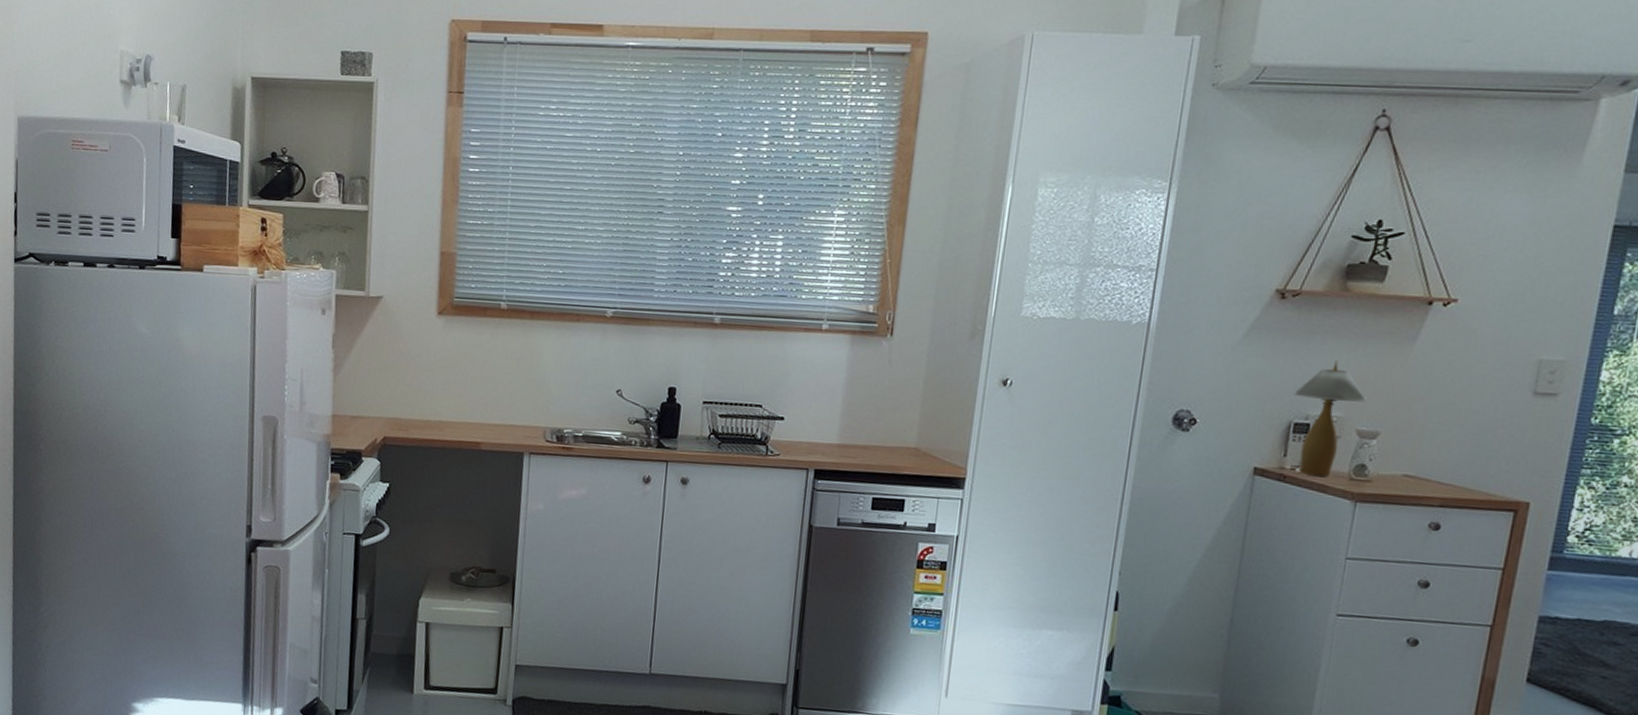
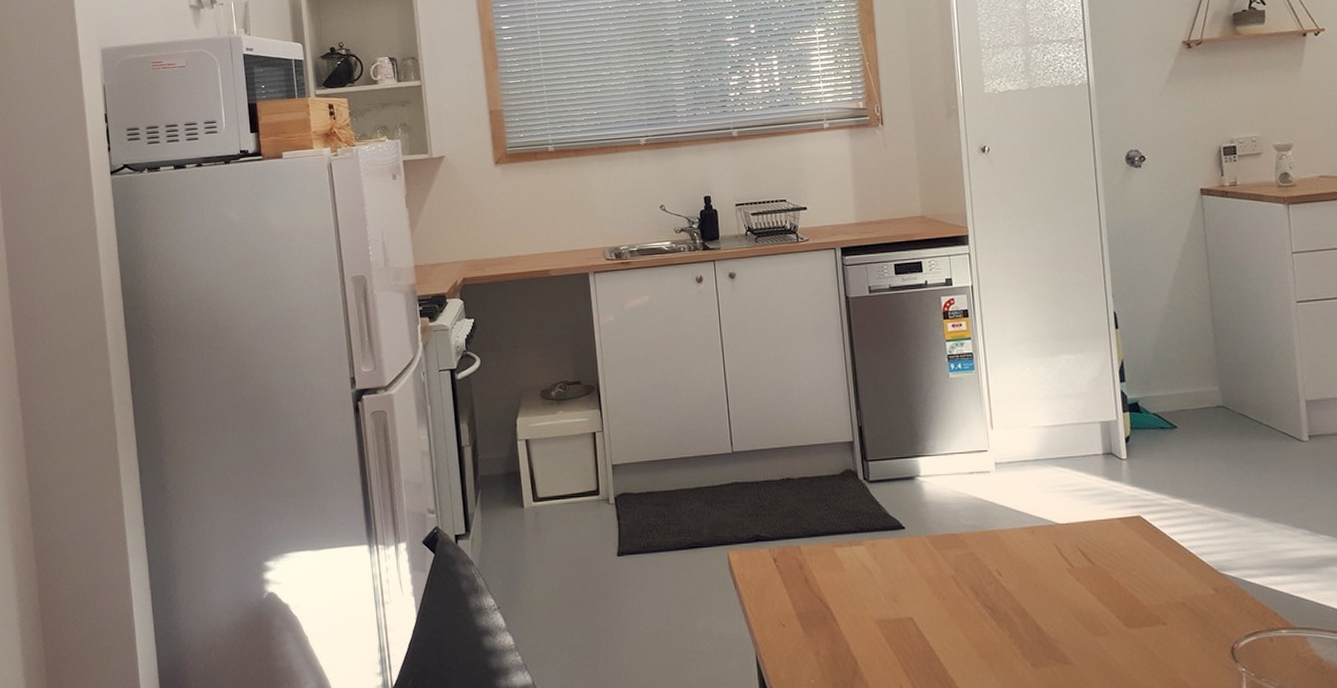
table lamp: present [1292,360,1369,476] -> none [1215,91,1277,188]

